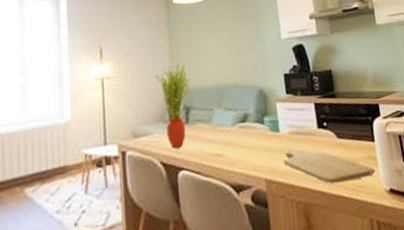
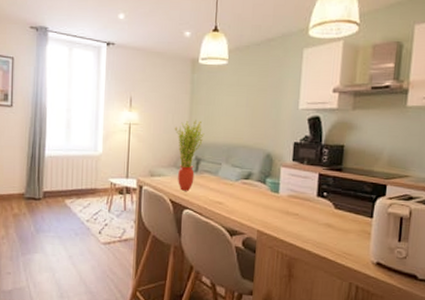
chopping board: present [284,148,375,184] -> none [278,209,366,248]

